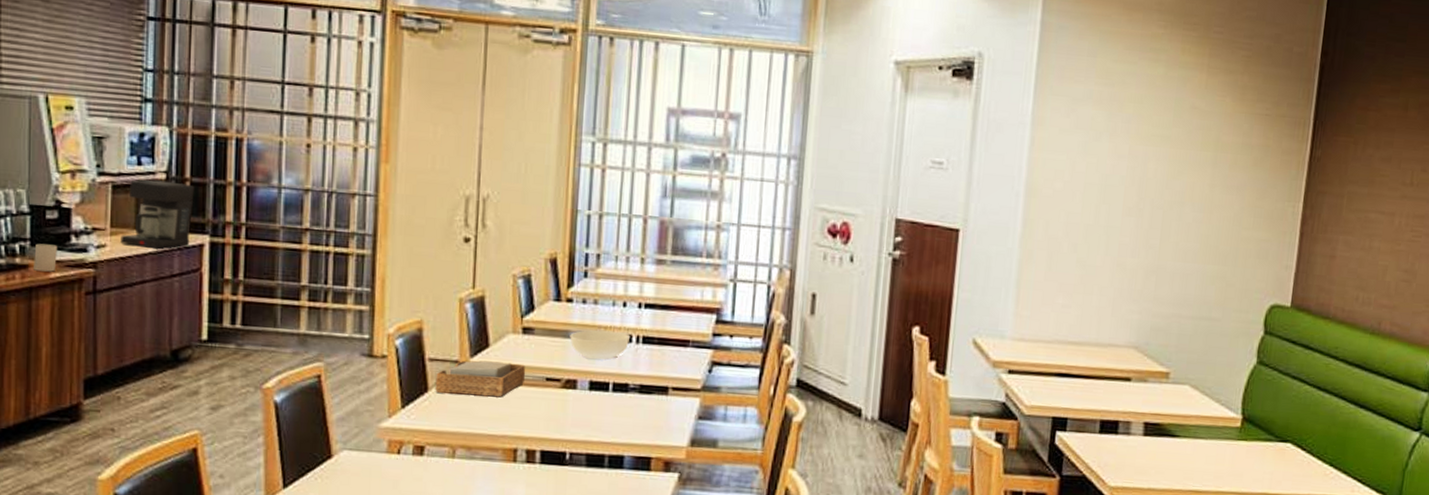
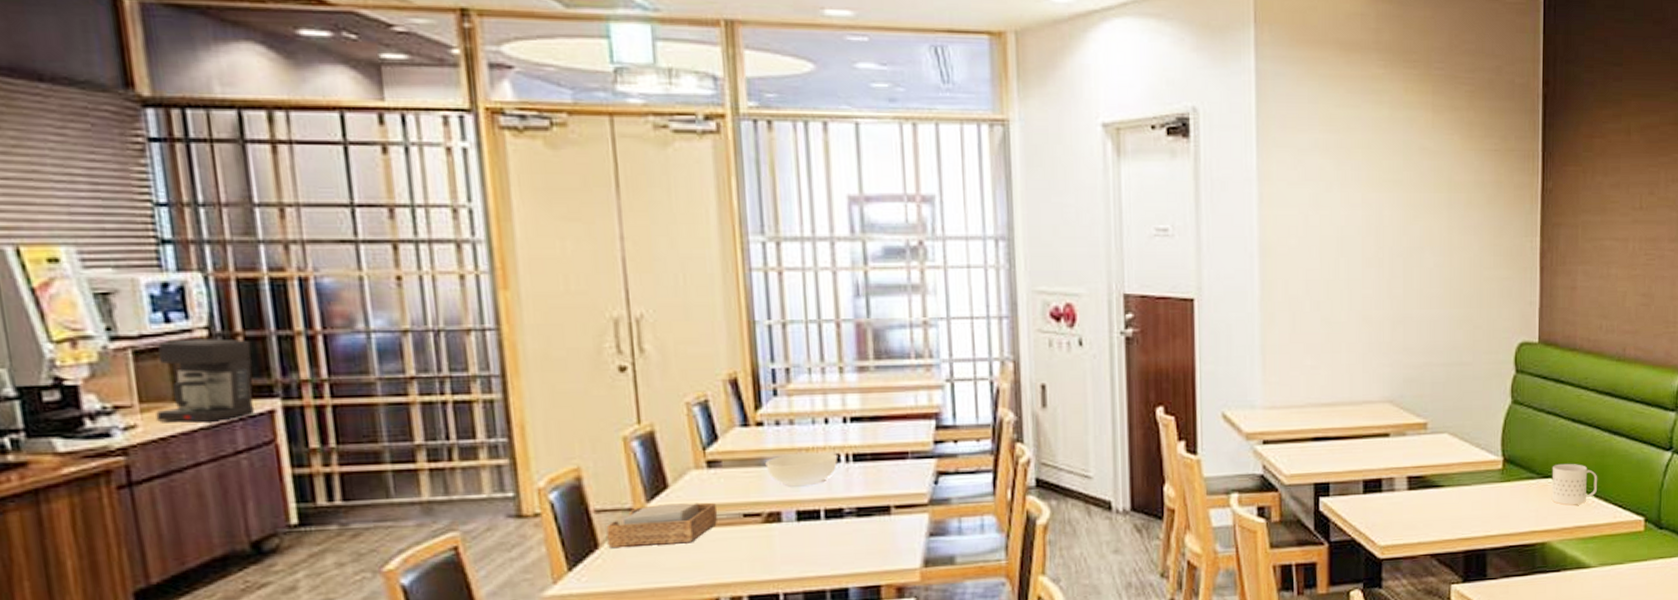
cup: present [34,243,57,272] -> none [33,433,69,468]
mug: none [1288,429,1339,474] -> present [1551,463,1598,506]

